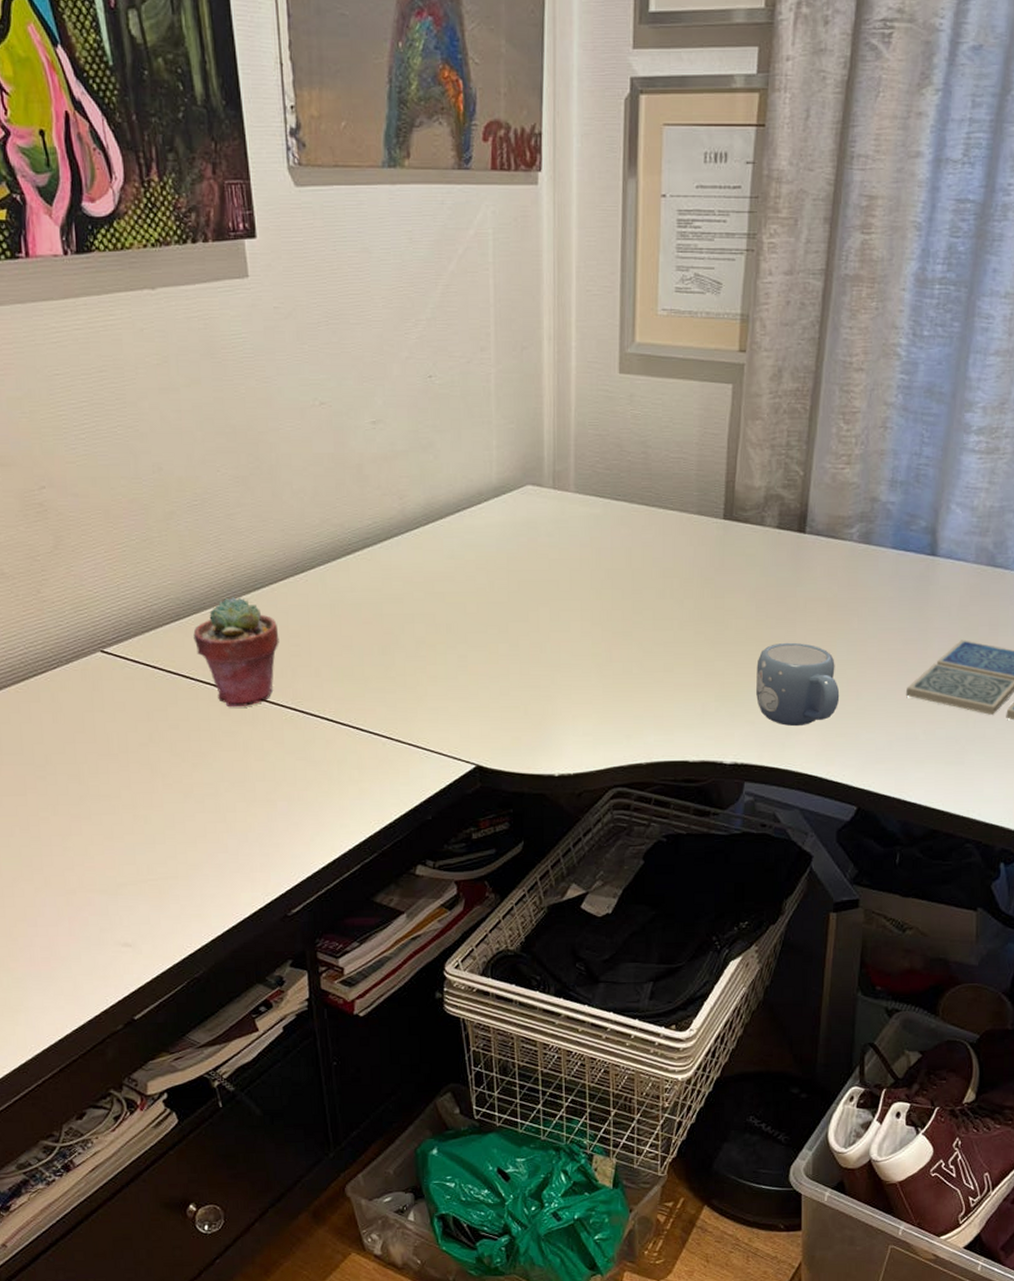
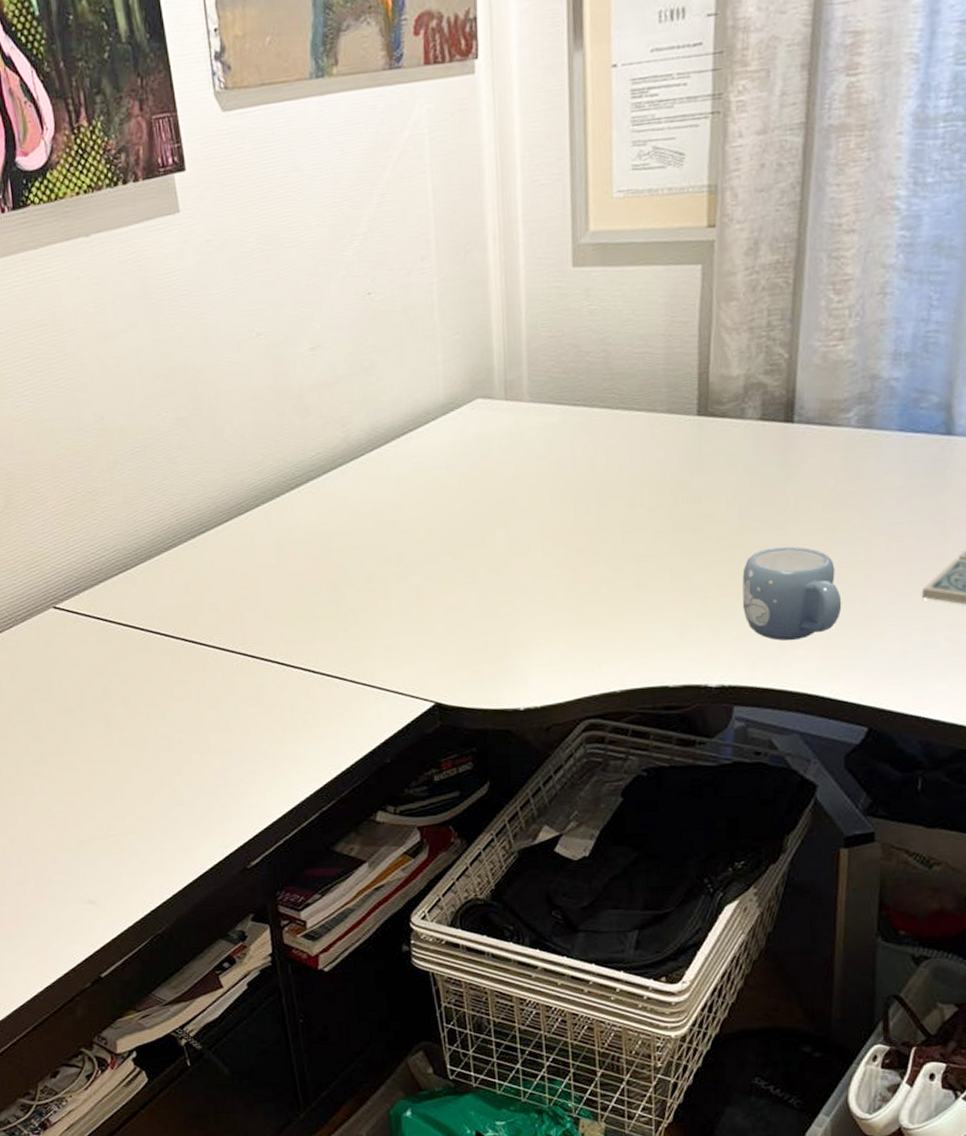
potted succulent: present [193,596,279,708] -> none [141,542,227,657]

